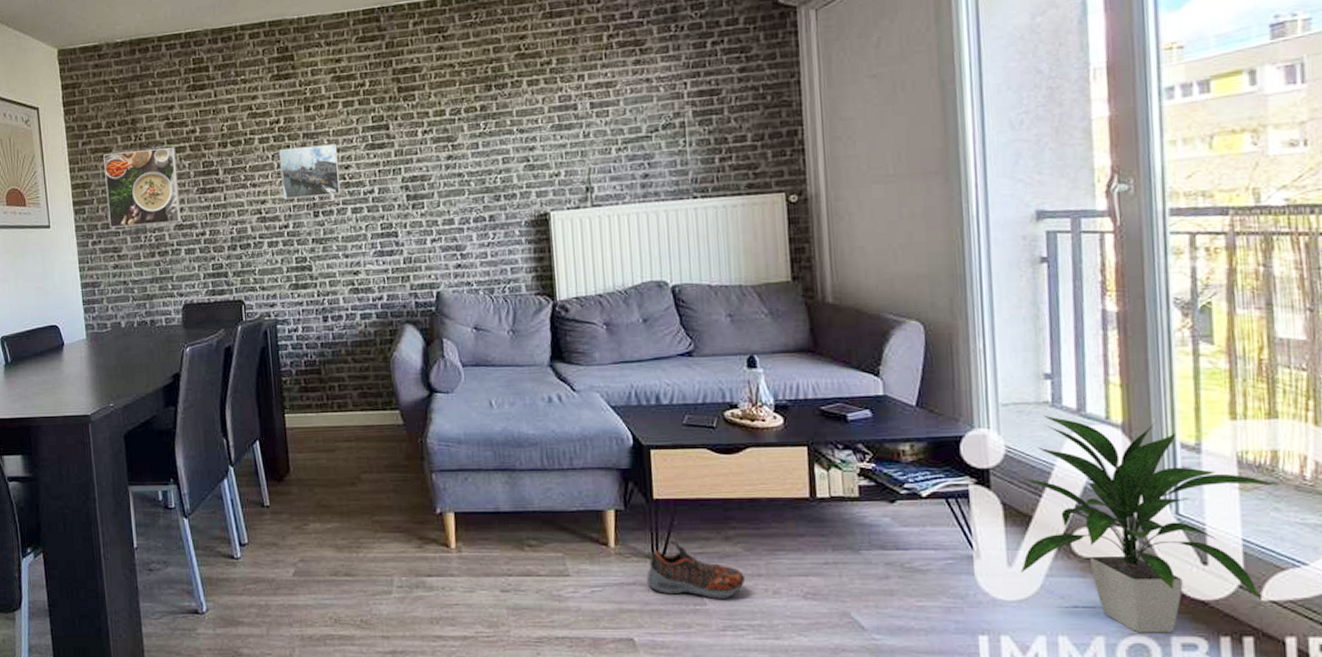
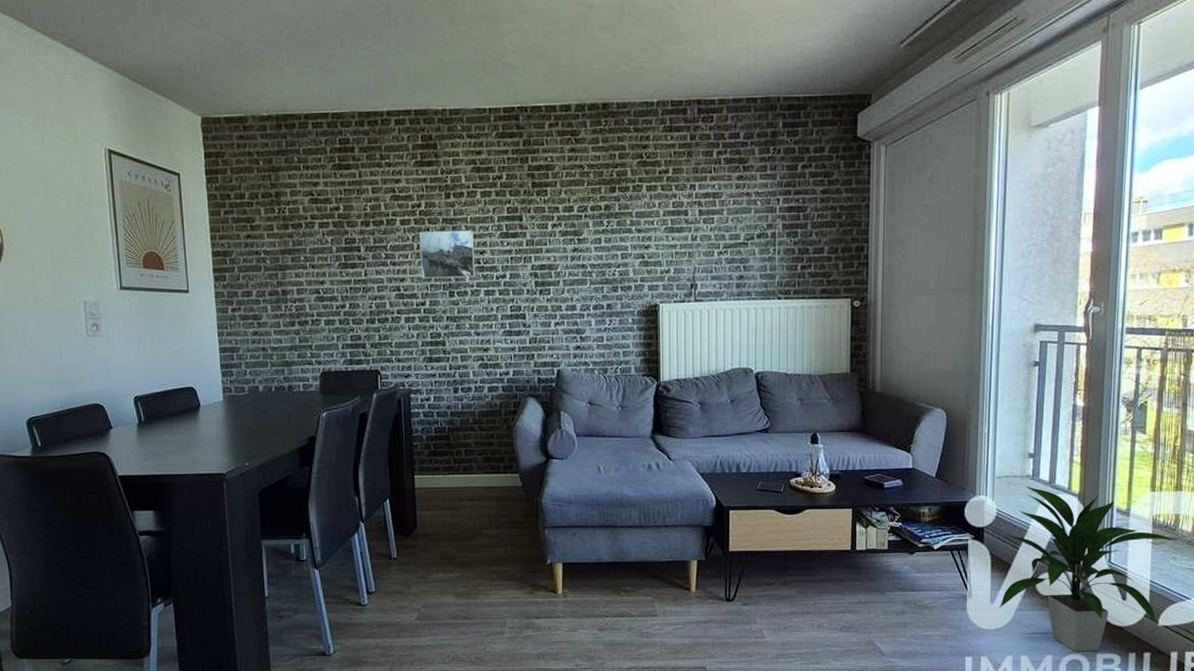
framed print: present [103,147,181,228] -> none [246,223,322,296]
shoe: present [646,538,746,600] -> none [719,583,797,634]

